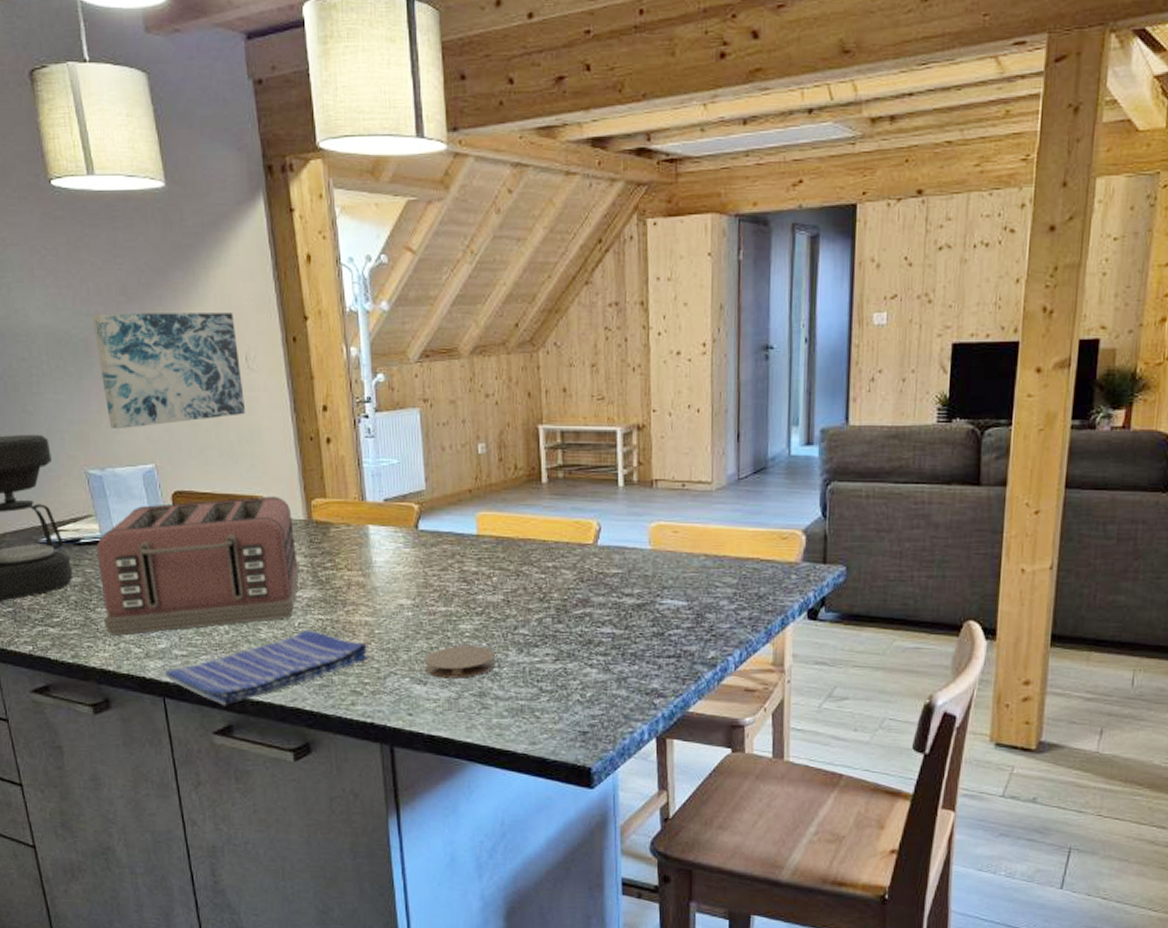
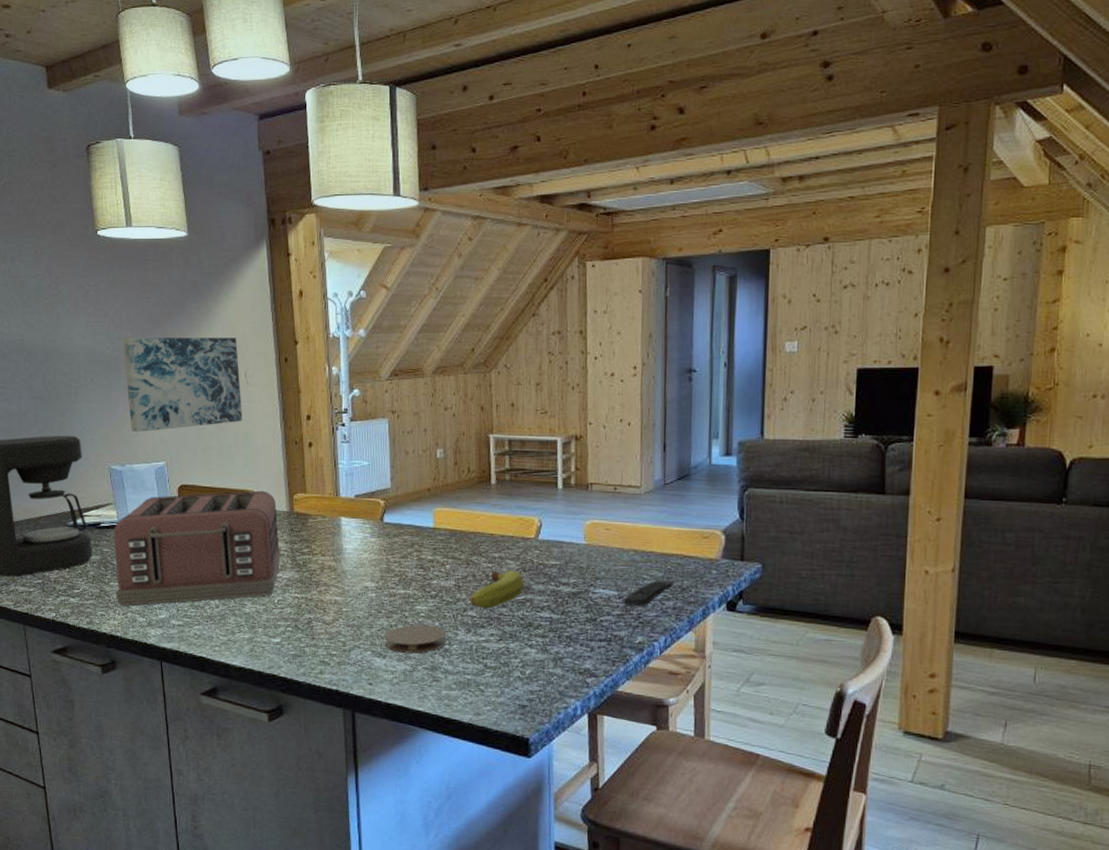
dish towel: present [165,630,369,706] -> none [163,606,337,671]
fruit: none [521,580,583,626] -> present [470,570,525,609]
remote control: none [693,587,750,619] -> present [623,580,674,607]

